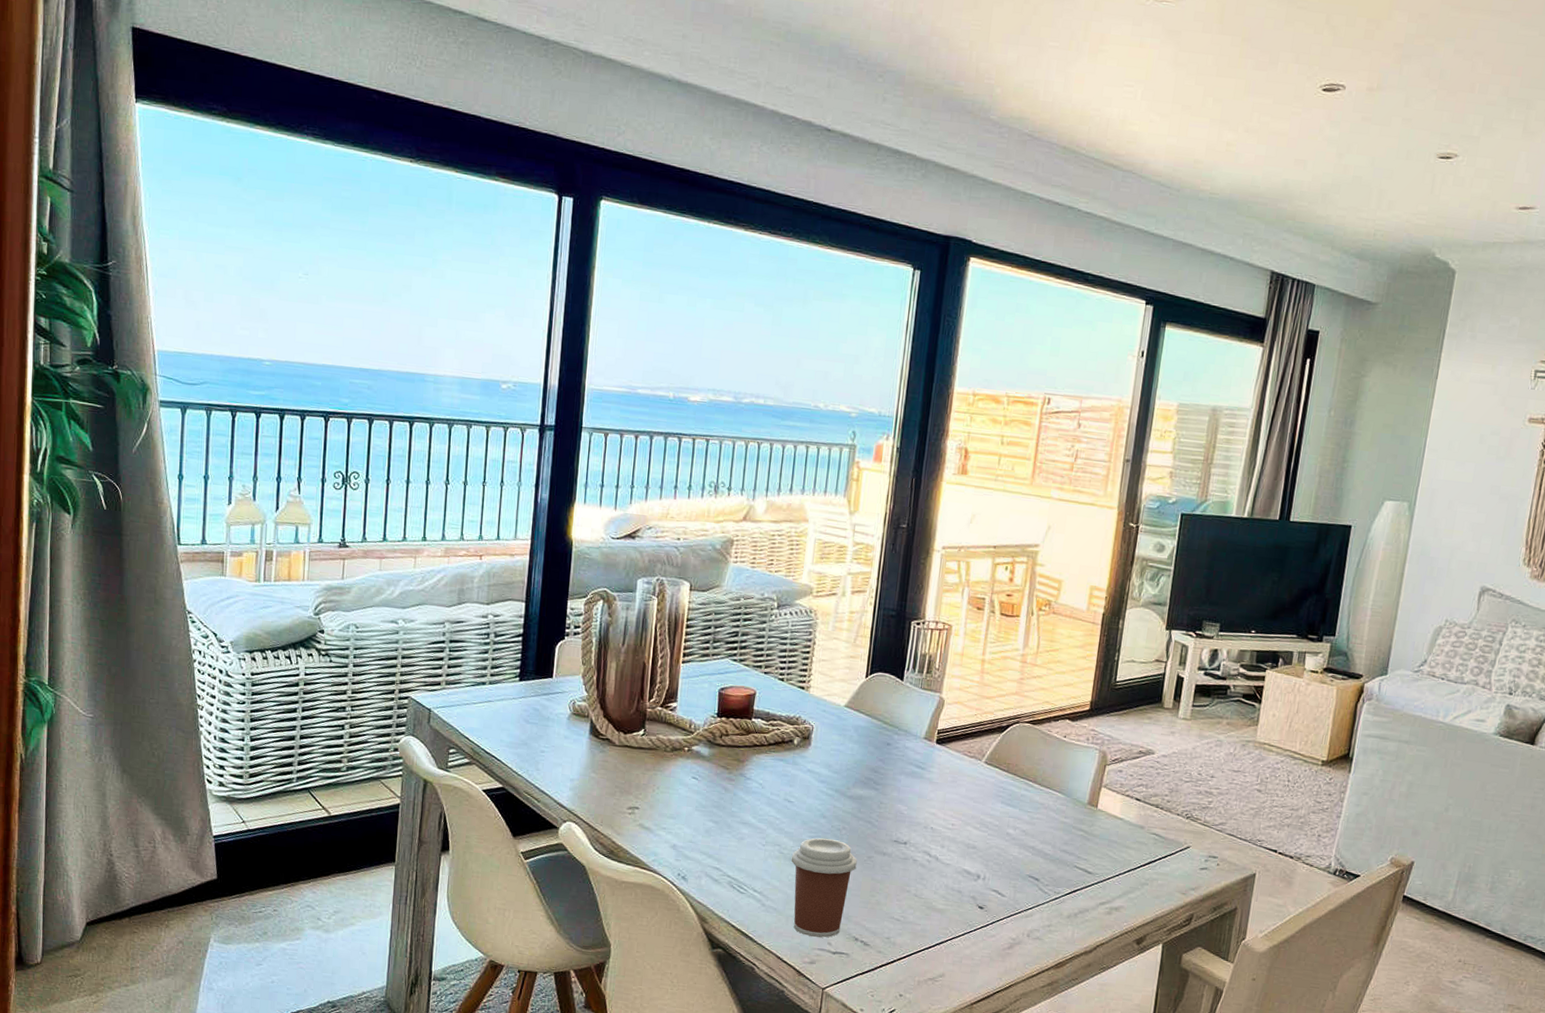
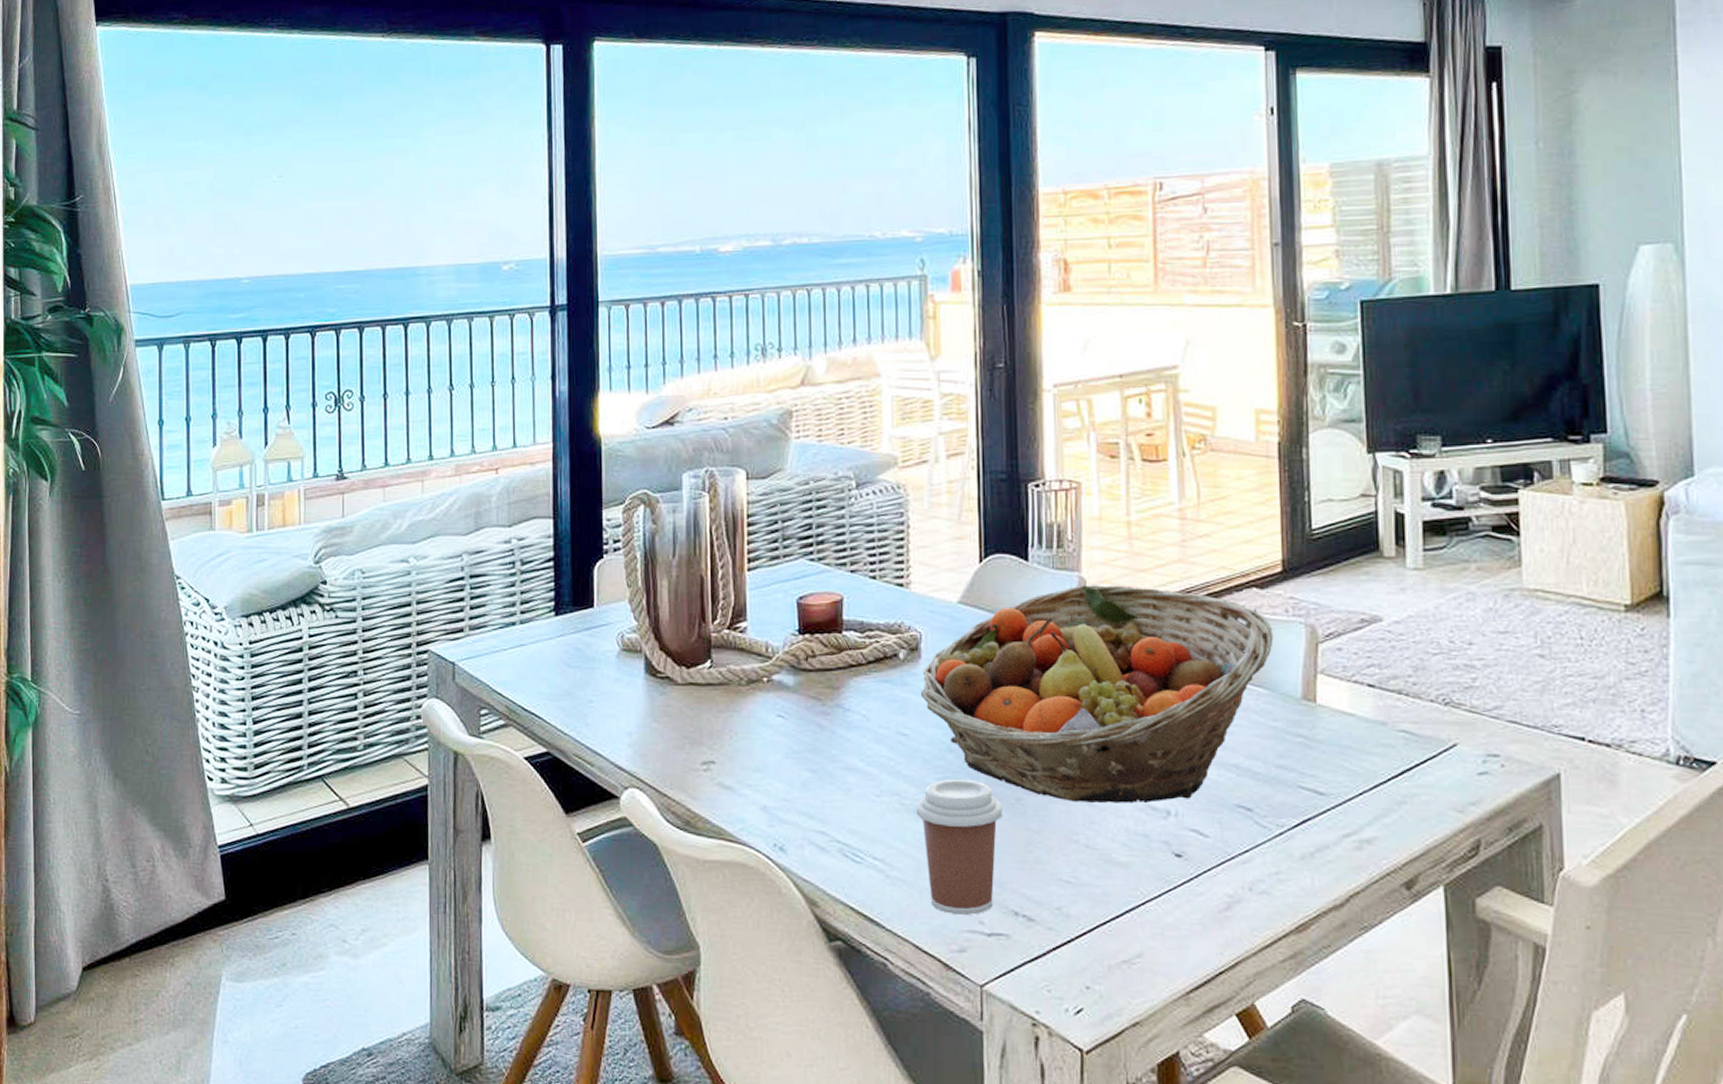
fruit basket: none [807,703,1076,868] -> present [921,585,1274,804]

